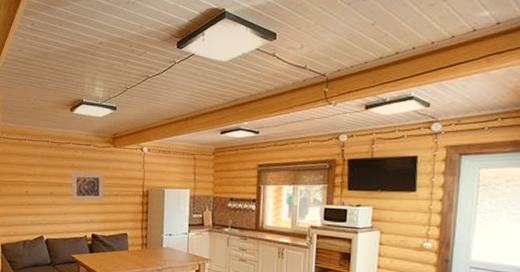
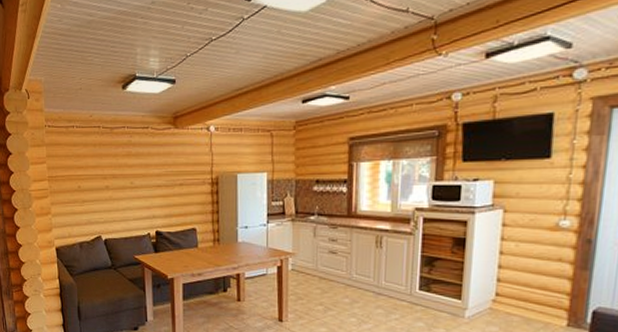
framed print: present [71,172,104,202] -> none [128,160,167,195]

